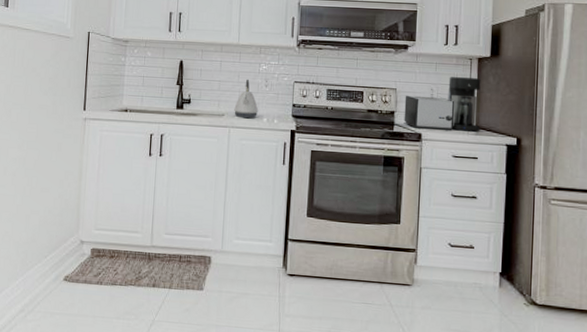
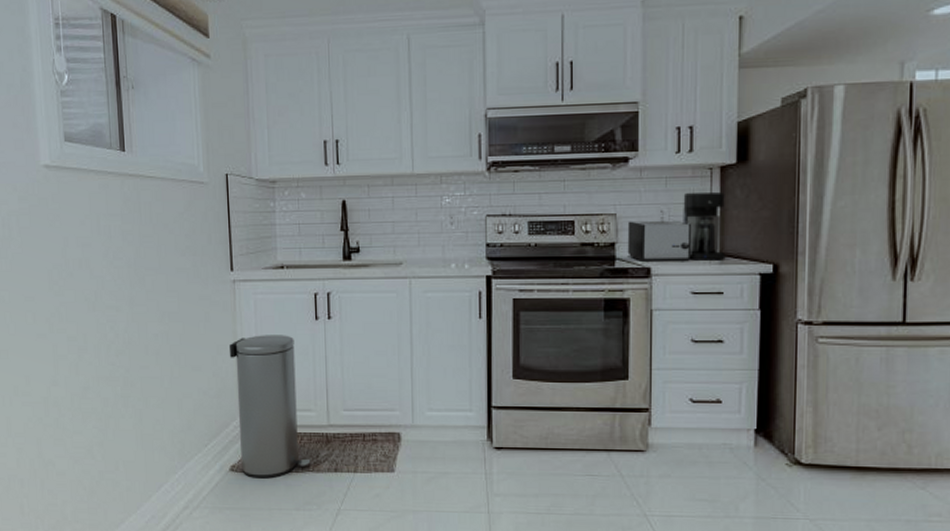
pedal bin: none [74,165,134,290] -> present [228,335,311,479]
kettle: present [234,79,259,119] -> none [414,216,445,266]

